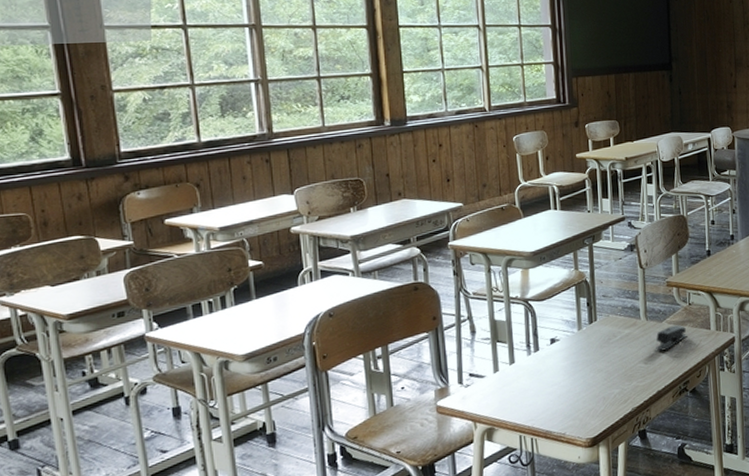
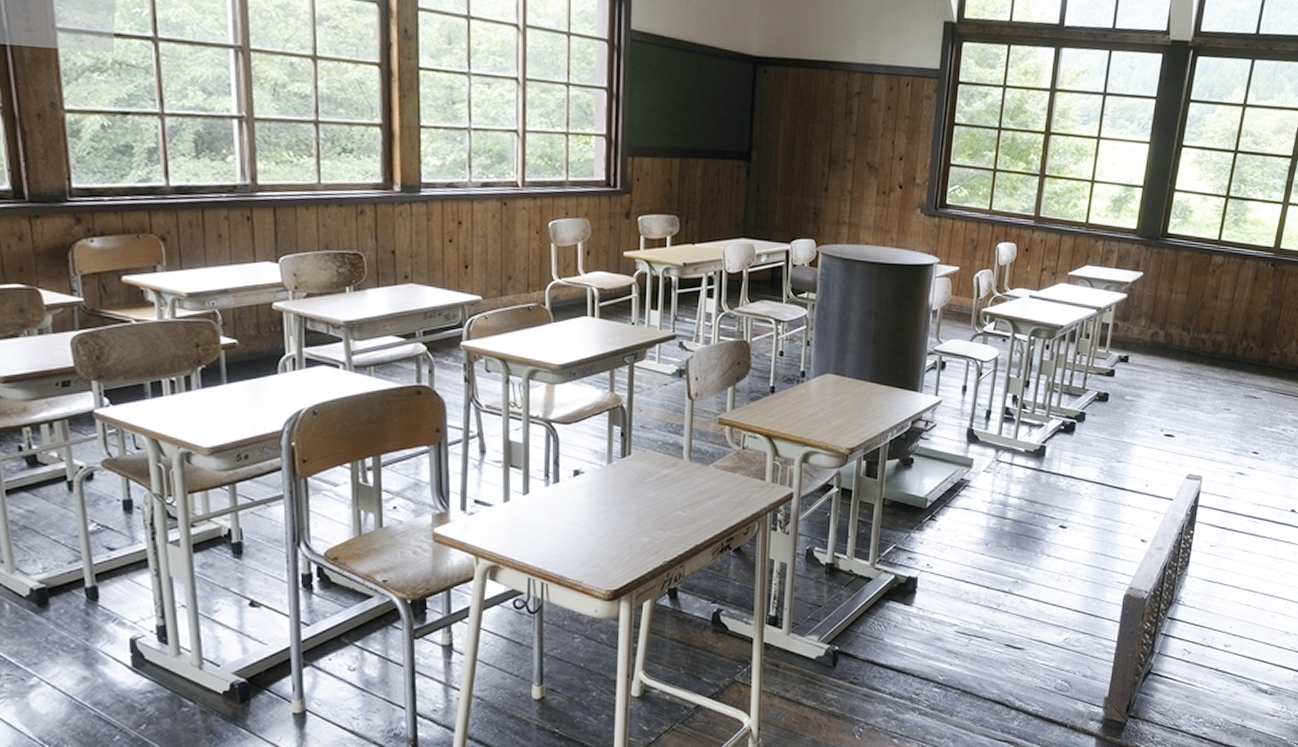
stapler: present [656,325,687,351] -> none [698,471,737,499]

